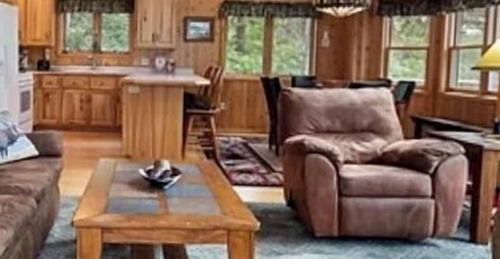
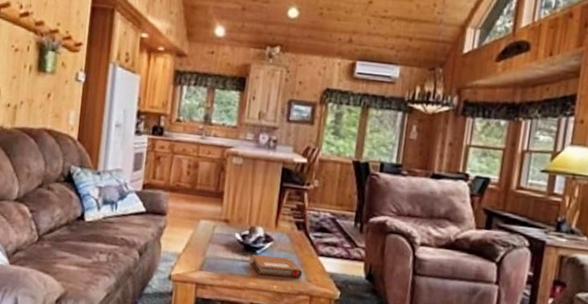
notebook: none [160,190,216,212] -> present [252,255,302,278]

